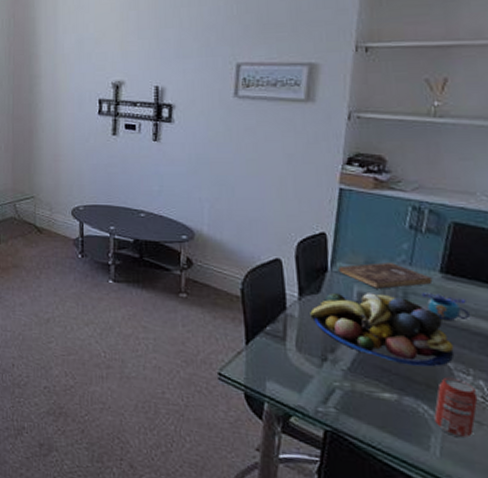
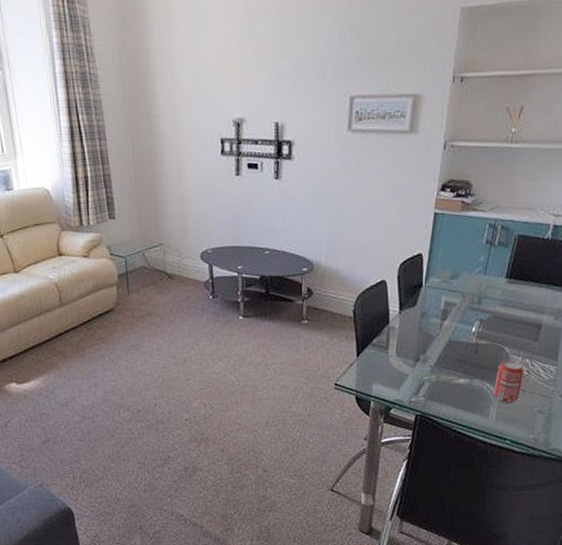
fruit bowl: present [310,292,455,367] -> none [408,301,511,355]
bible: present [339,262,433,289] -> none [431,274,500,297]
mug: present [421,293,470,321] -> none [491,295,524,317]

